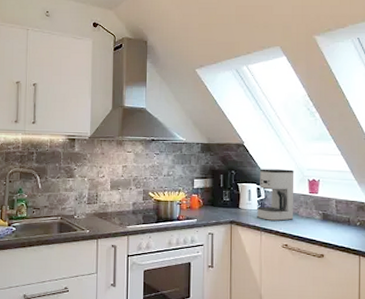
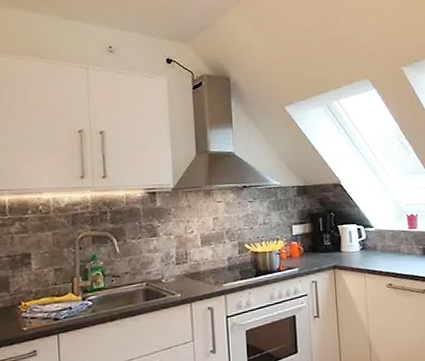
coffee maker: present [257,169,295,222] -> none [359,206,396,262]

